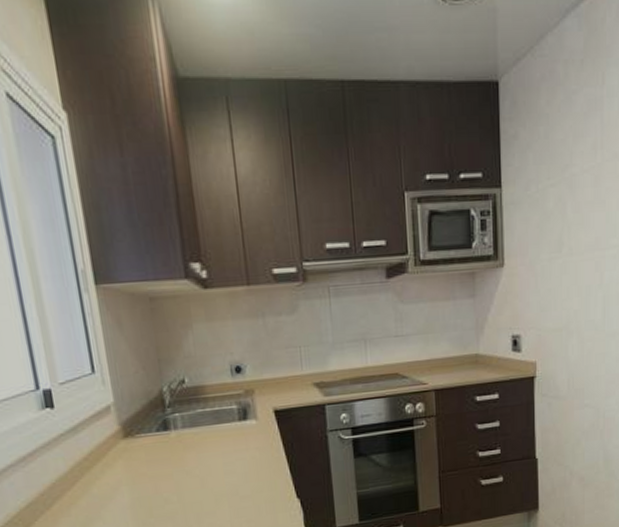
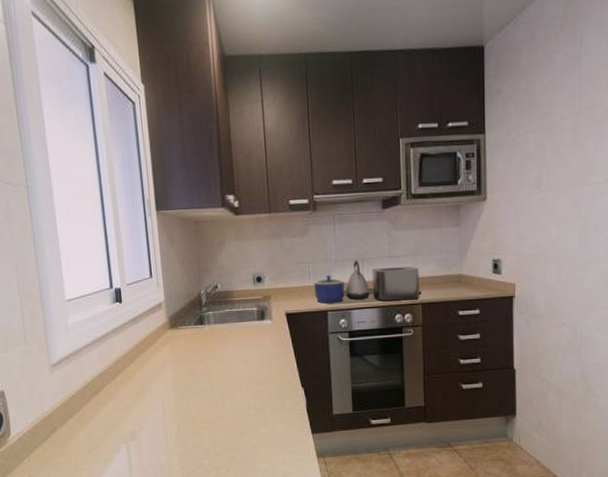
cooking pot: none [306,360,345,396] -> present [313,275,345,304]
kettle: none [345,341,376,389] -> present [344,260,371,300]
toaster: none [376,347,435,390] -> present [371,266,422,302]

